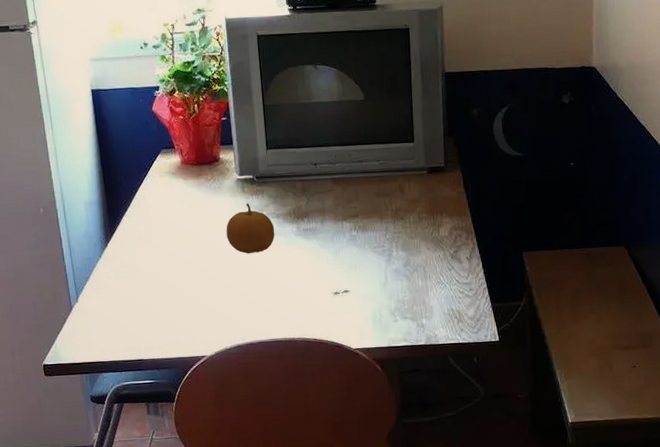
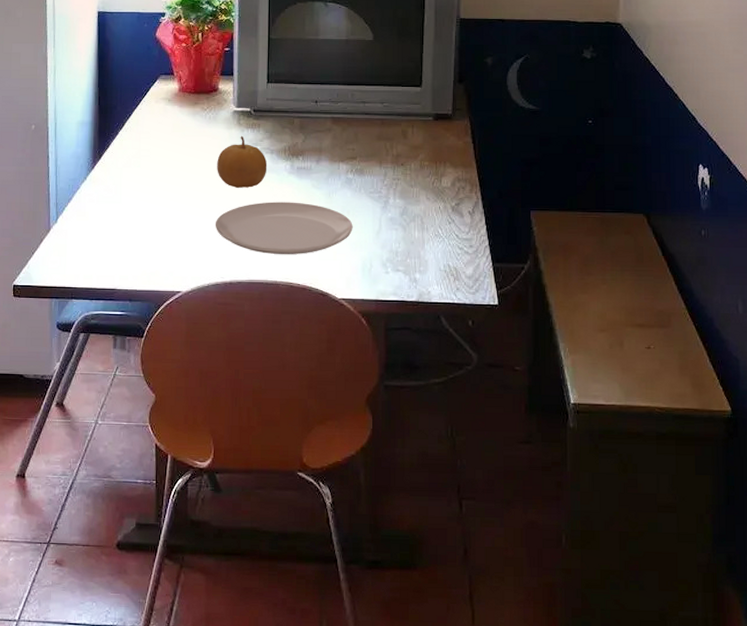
plate: none [230,262,361,313] -> present [215,202,353,254]

